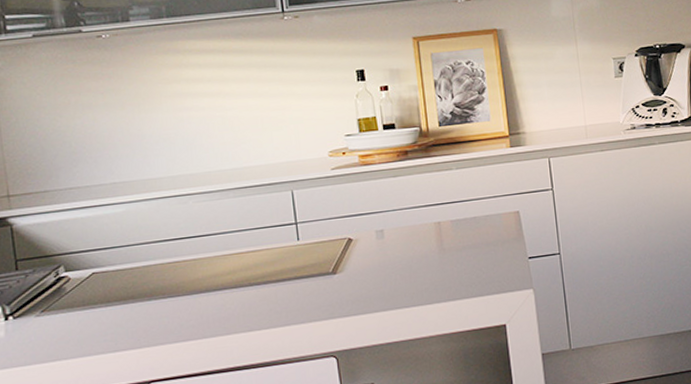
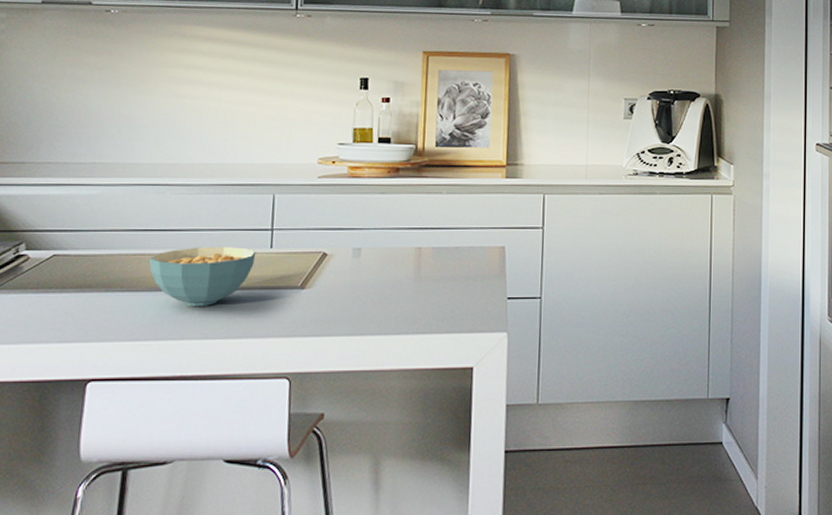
cereal bowl: none [185,243,285,303] -> present [149,247,256,306]

